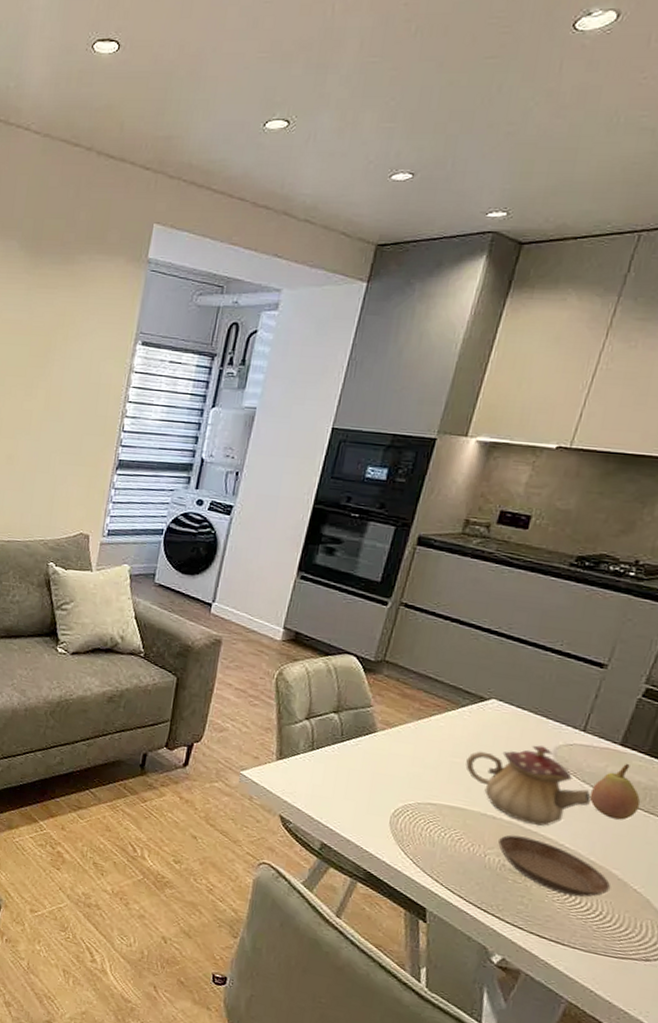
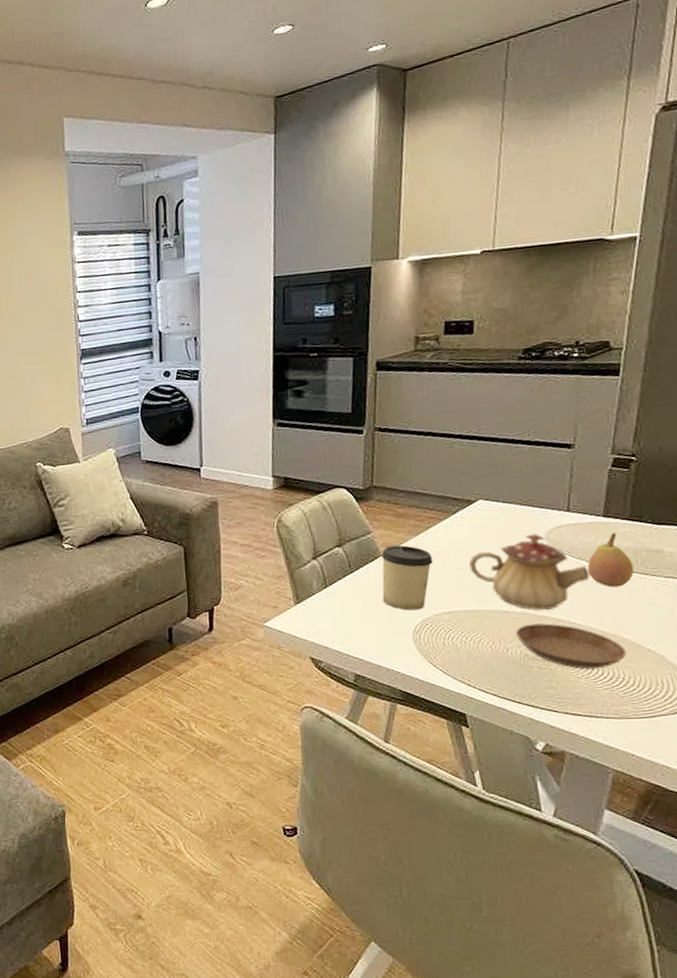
cup: none [367,724,430,795] -> present [381,545,434,611]

